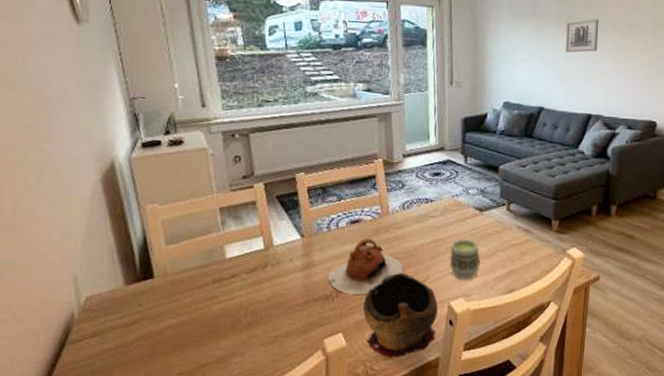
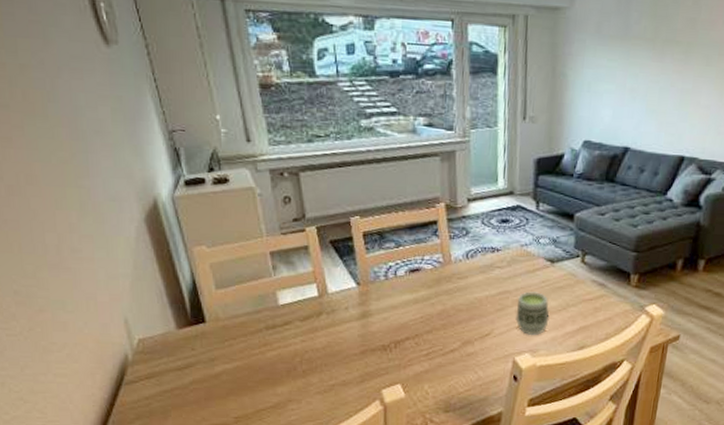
teapot: present [328,238,403,294] -> none [386,288,465,346]
decorative bowl: present [362,272,438,359] -> none [422,325,502,412]
wall art: present [565,19,599,53] -> none [659,42,703,84]

